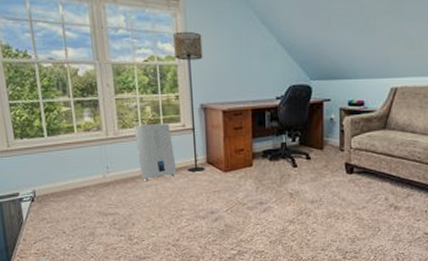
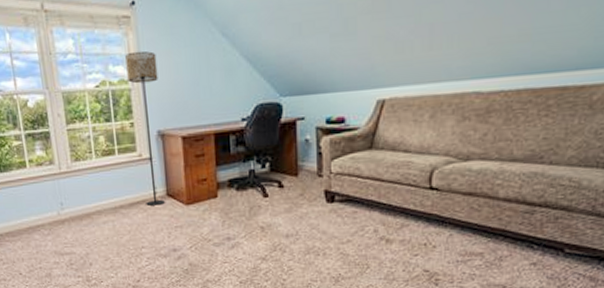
water heater: present [134,124,177,181] -> none [88,154,135,217]

